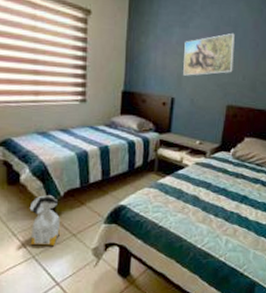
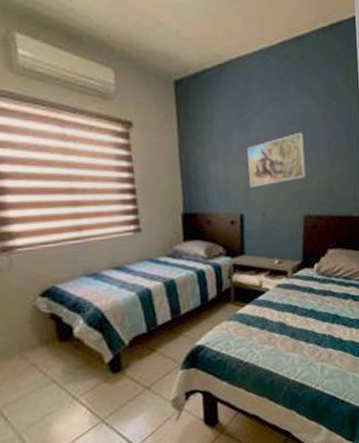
bag: present [29,195,60,246] -> none [89,346,131,407]

